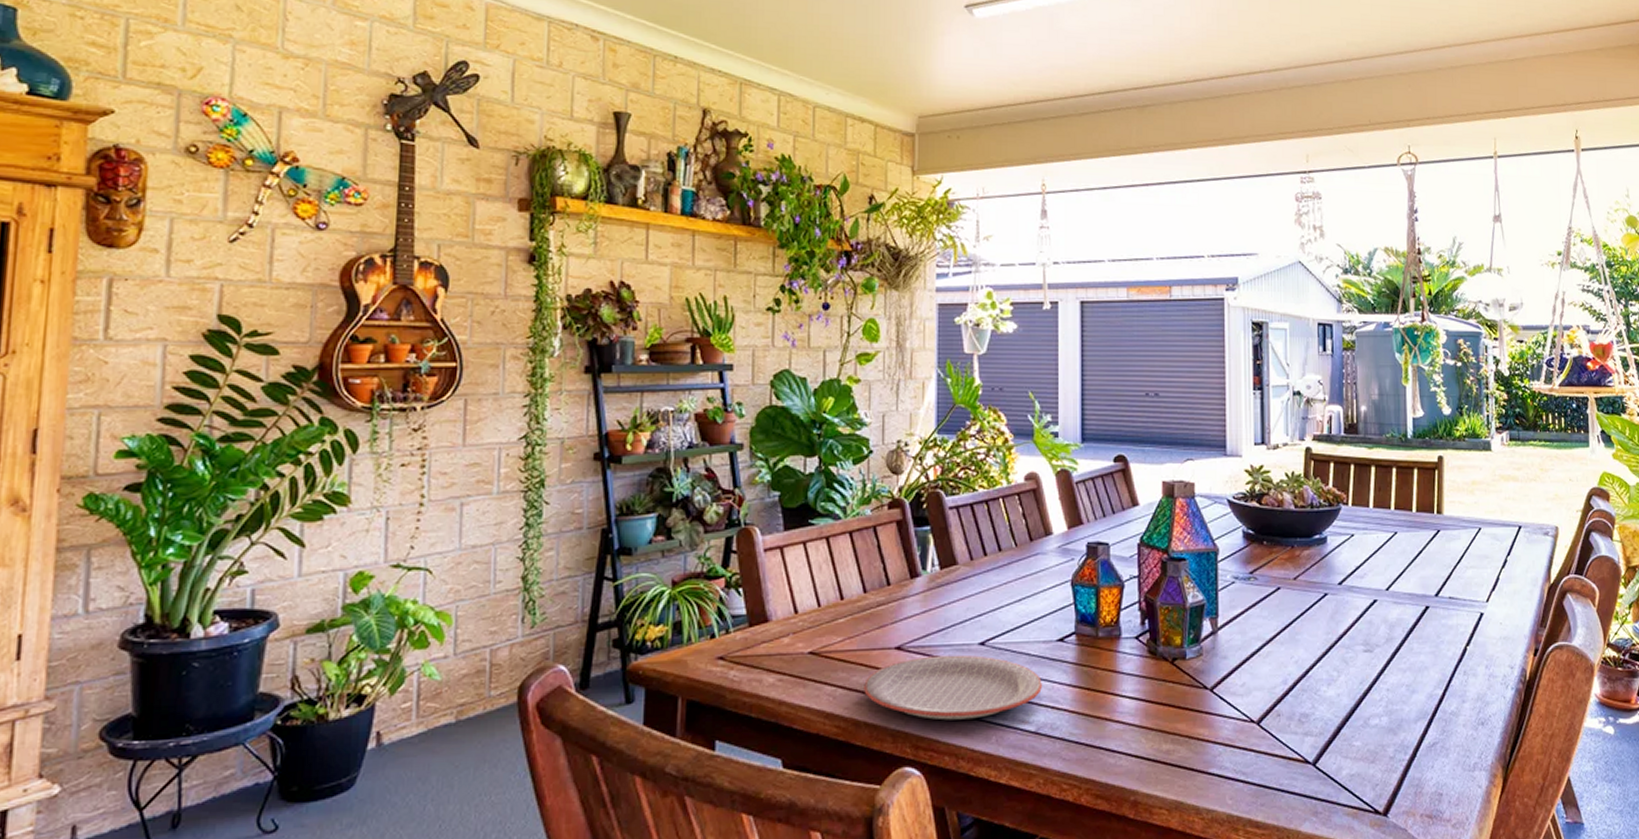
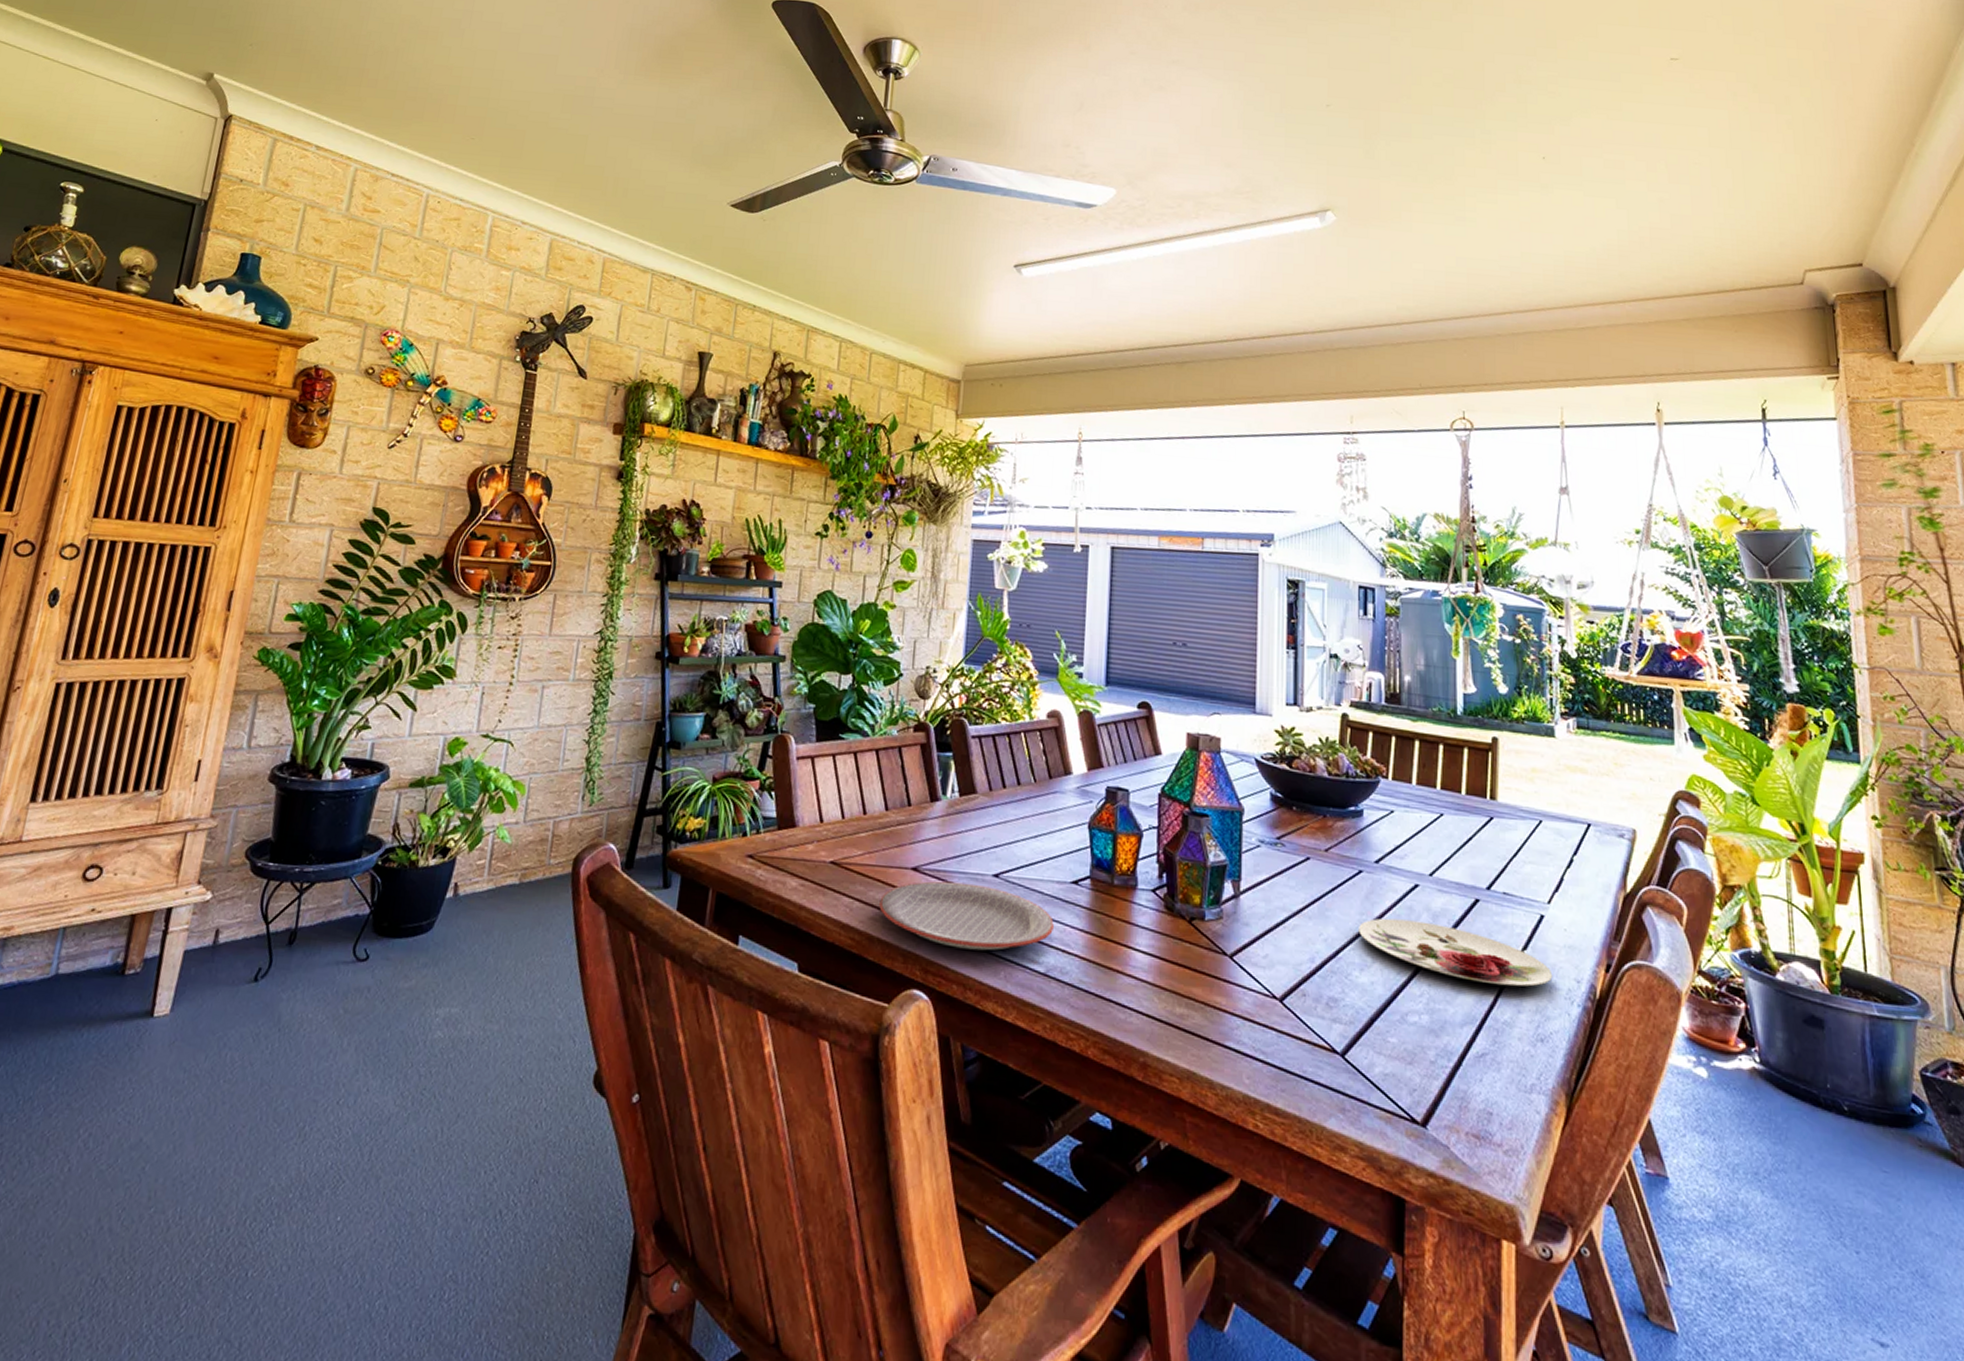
plate: none [1325,633,1491,681] -> present [1358,918,1553,987]

